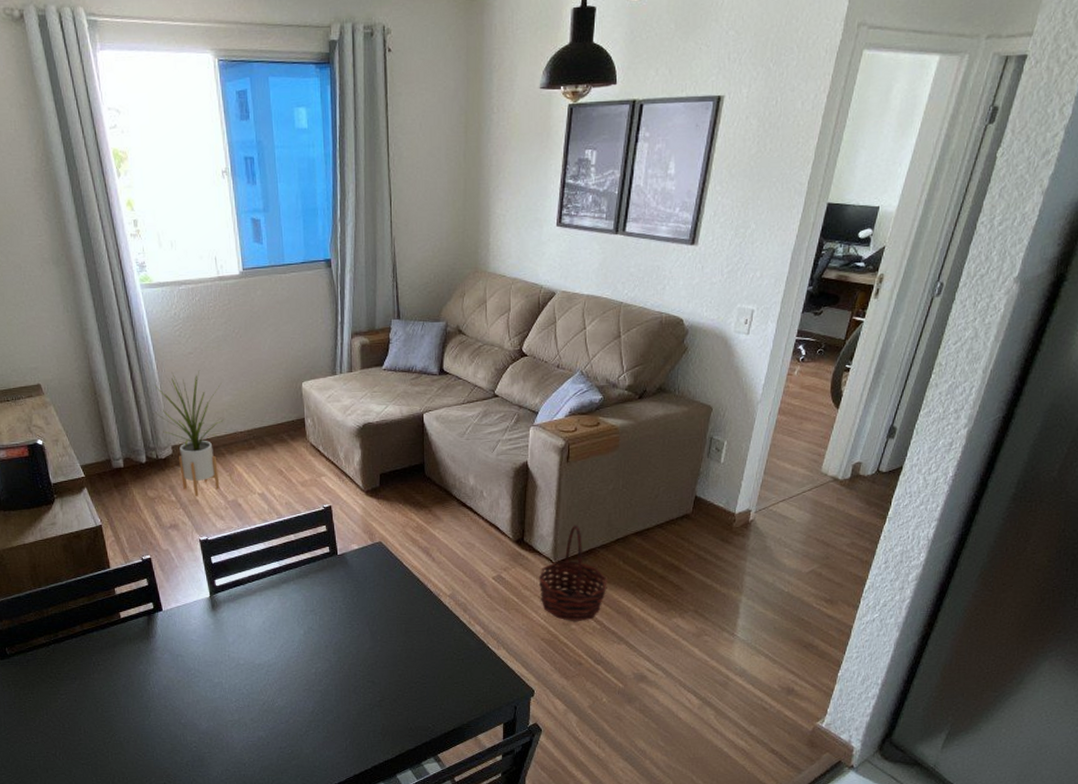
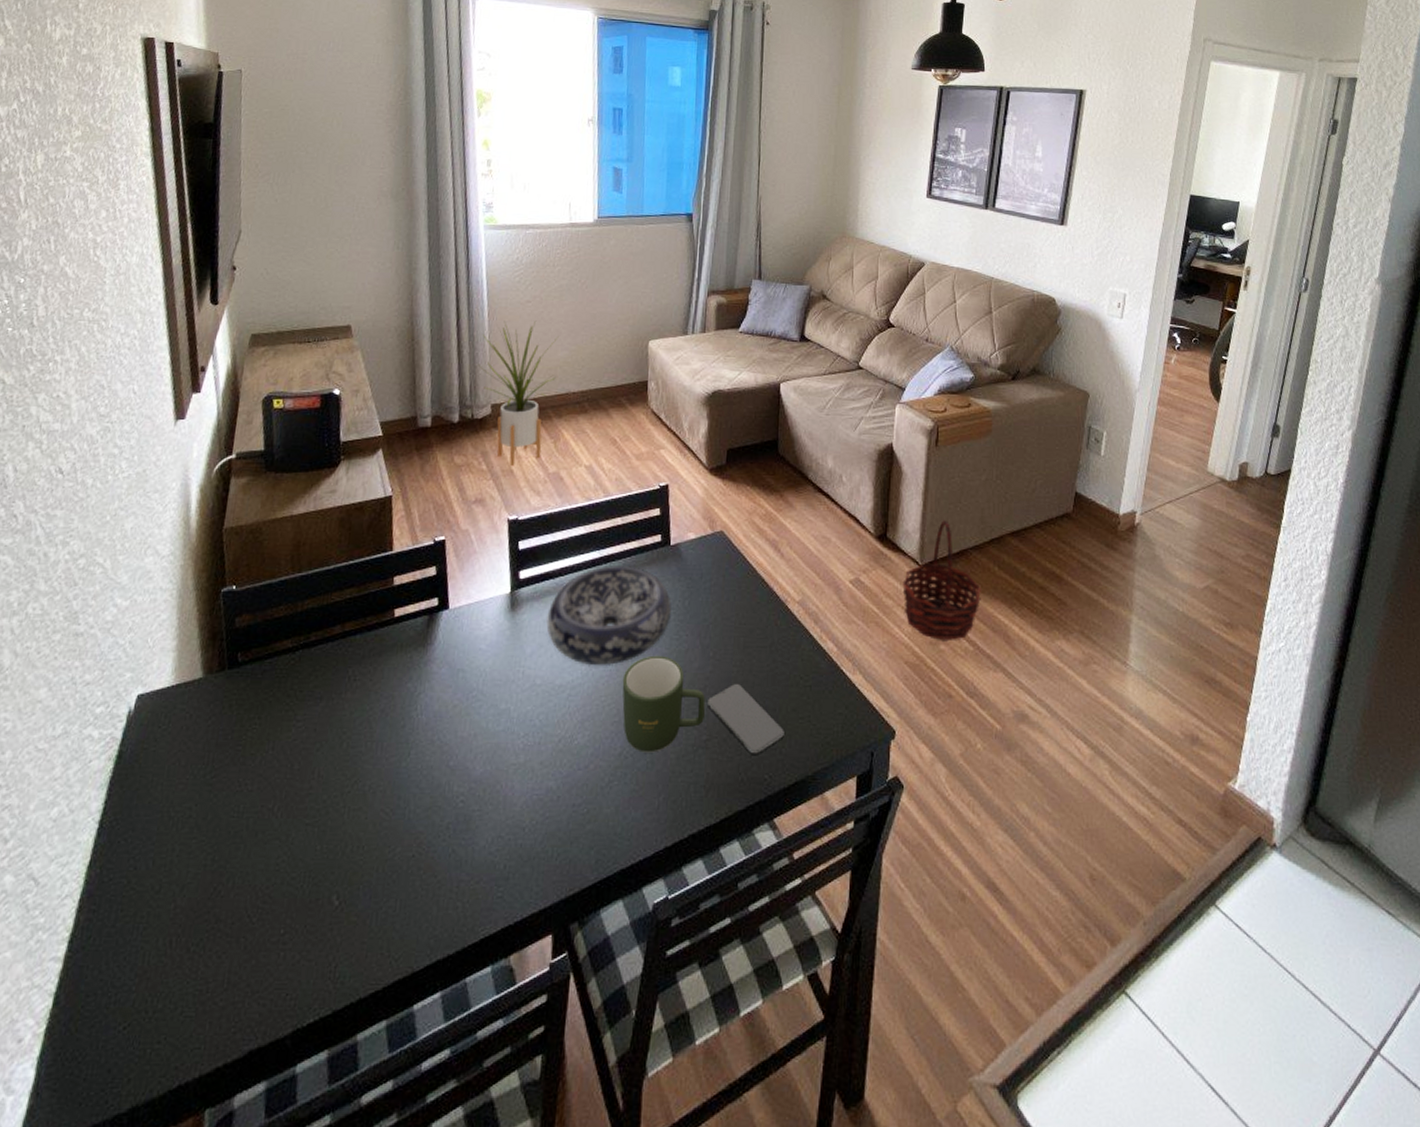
decorative bowl: none [242,573,343,649] -> present [546,566,672,665]
mug: none [308,640,377,711] -> present [622,655,705,753]
smartphone: none [378,658,444,711] -> present [706,683,786,756]

